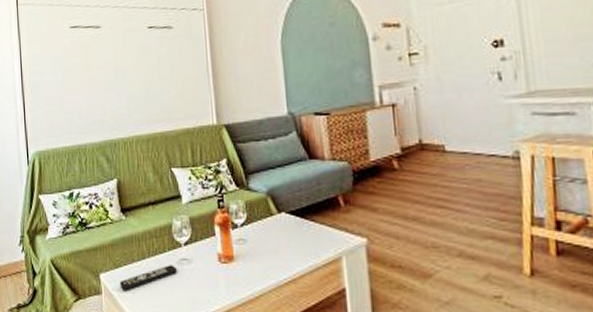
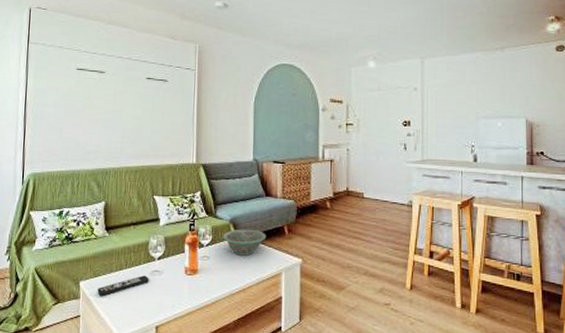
decorative bowl: none [260,202,316,237] -> present [223,229,267,256]

